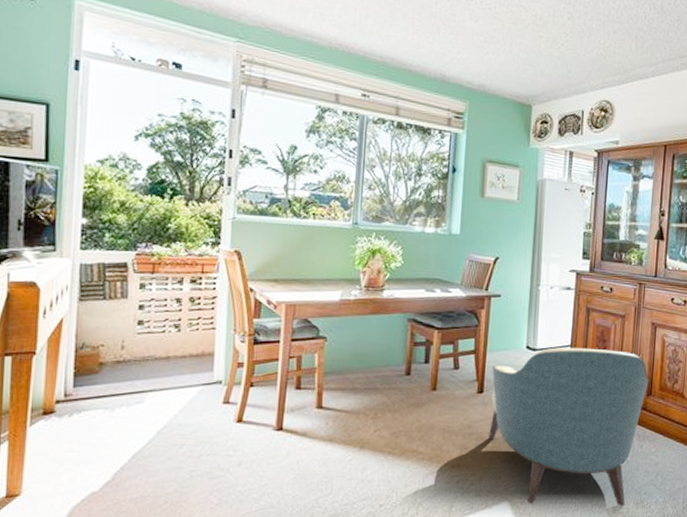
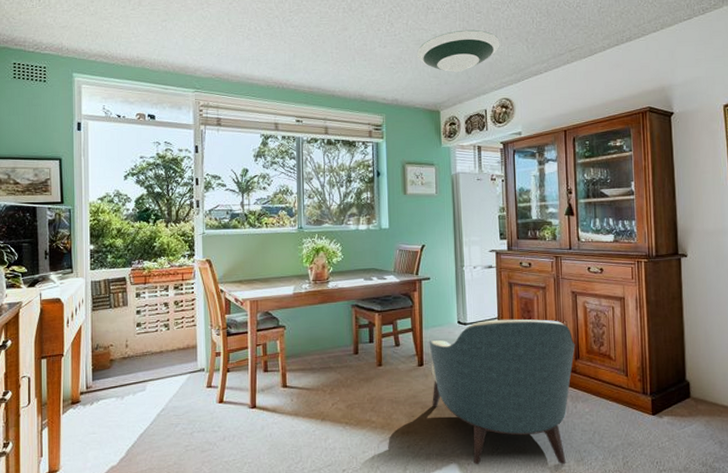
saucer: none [513,14,607,64] -> present [417,29,500,73]

